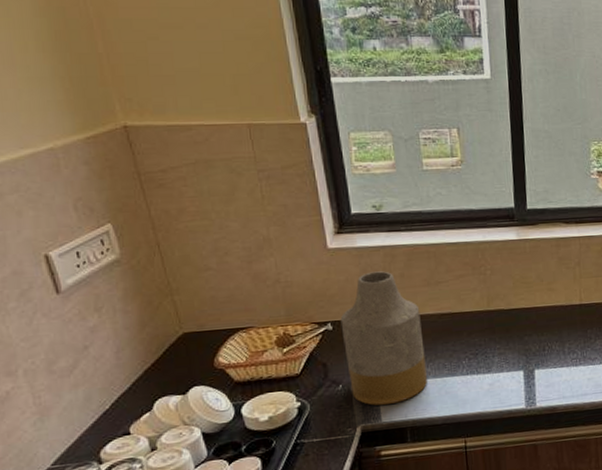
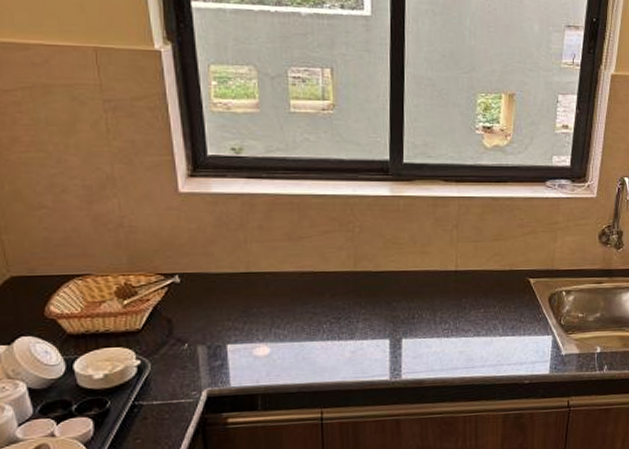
vase: present [340,271,427,406] -> none [189,221,283,369]

